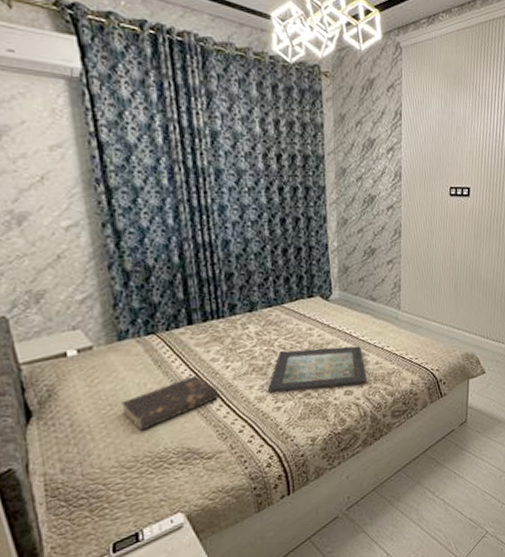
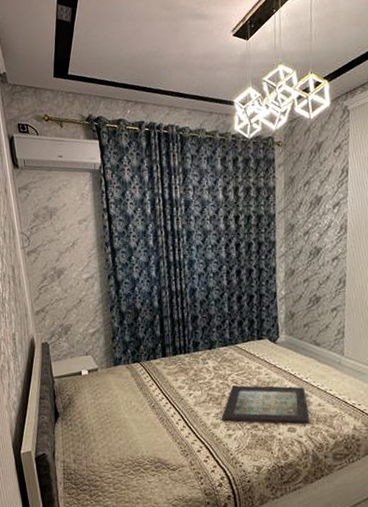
book: present [121,375,220,431] -> none [114,399,183,439]

